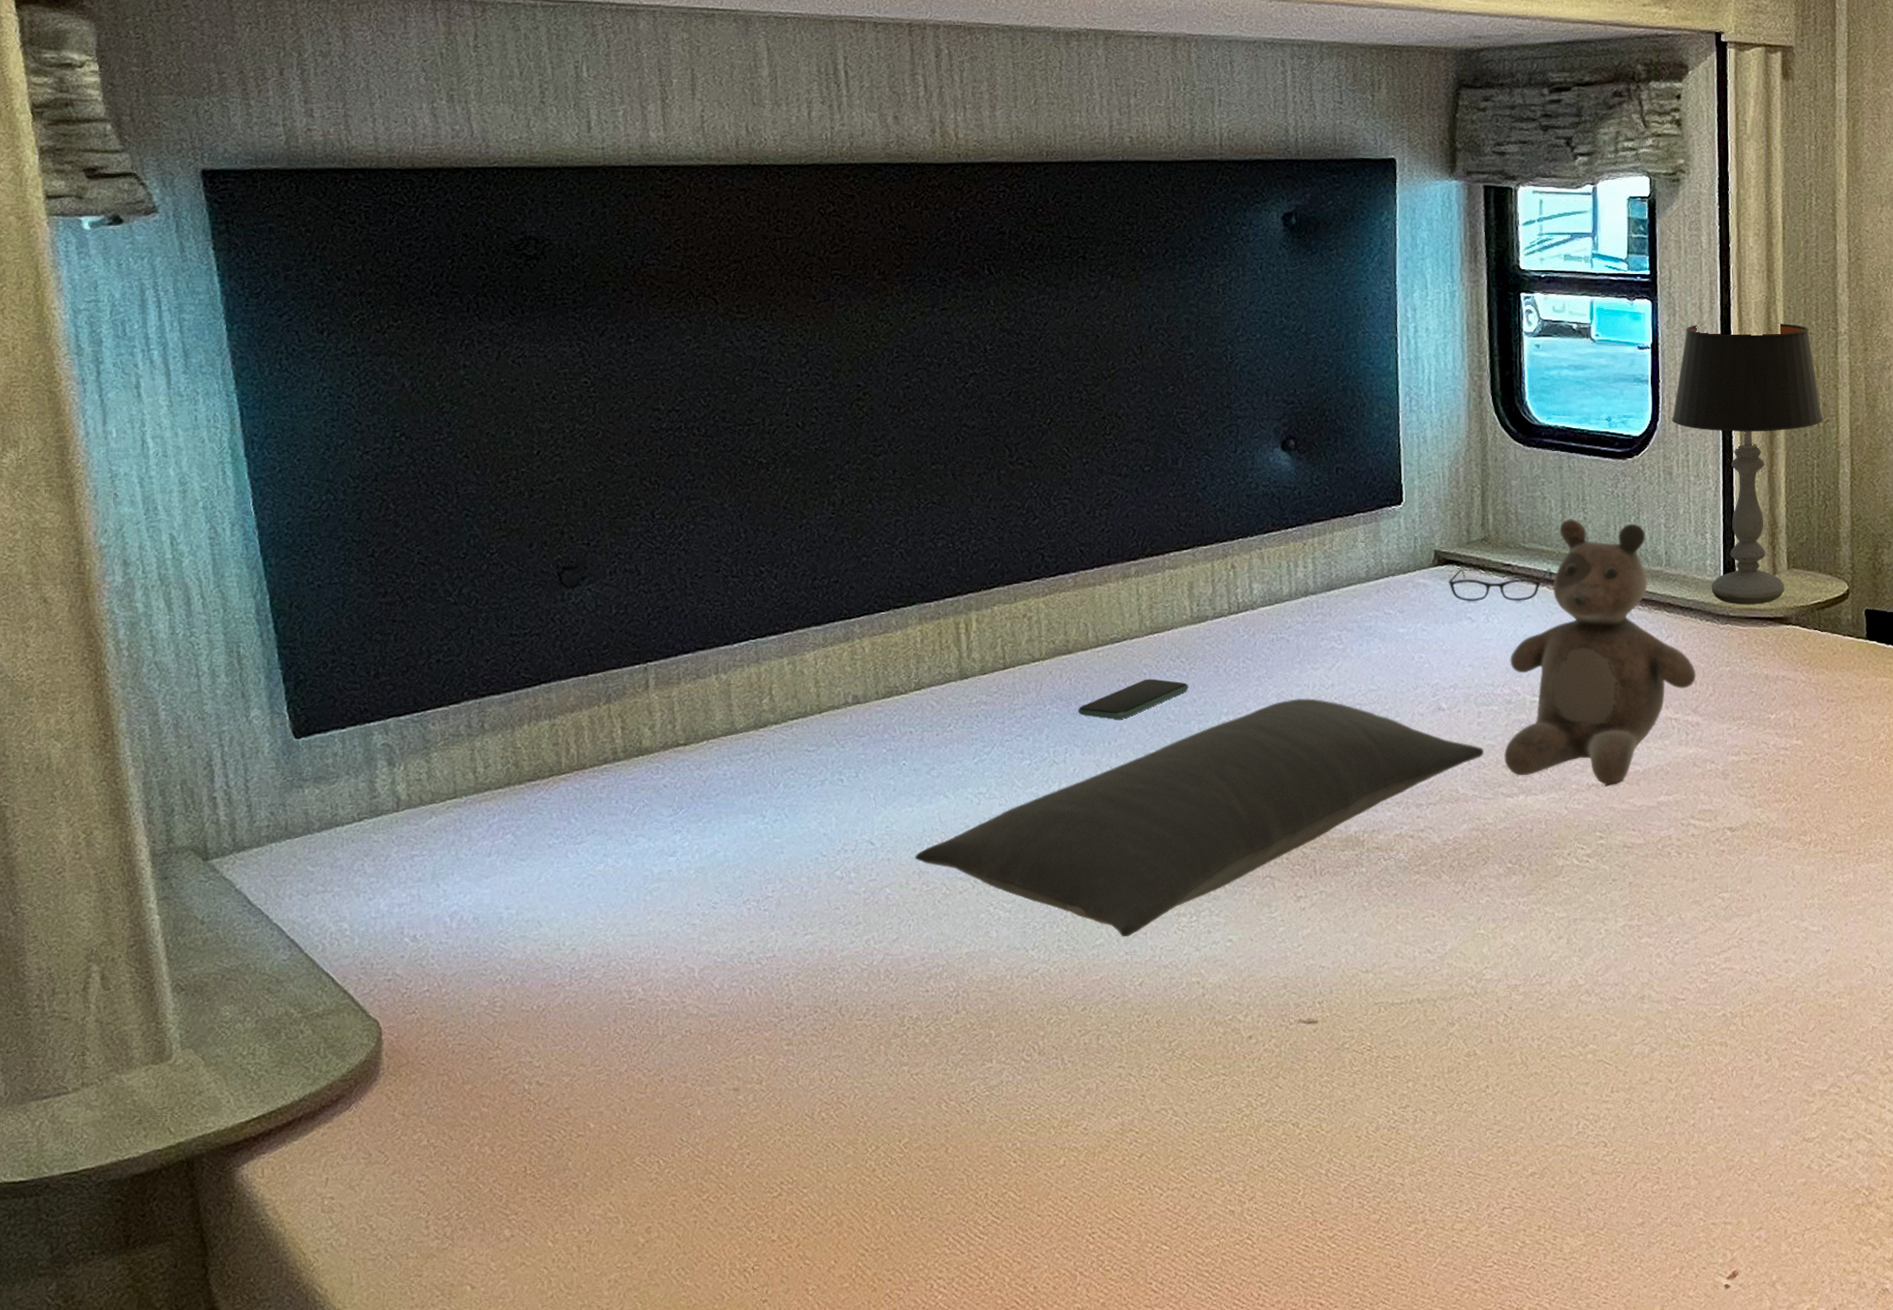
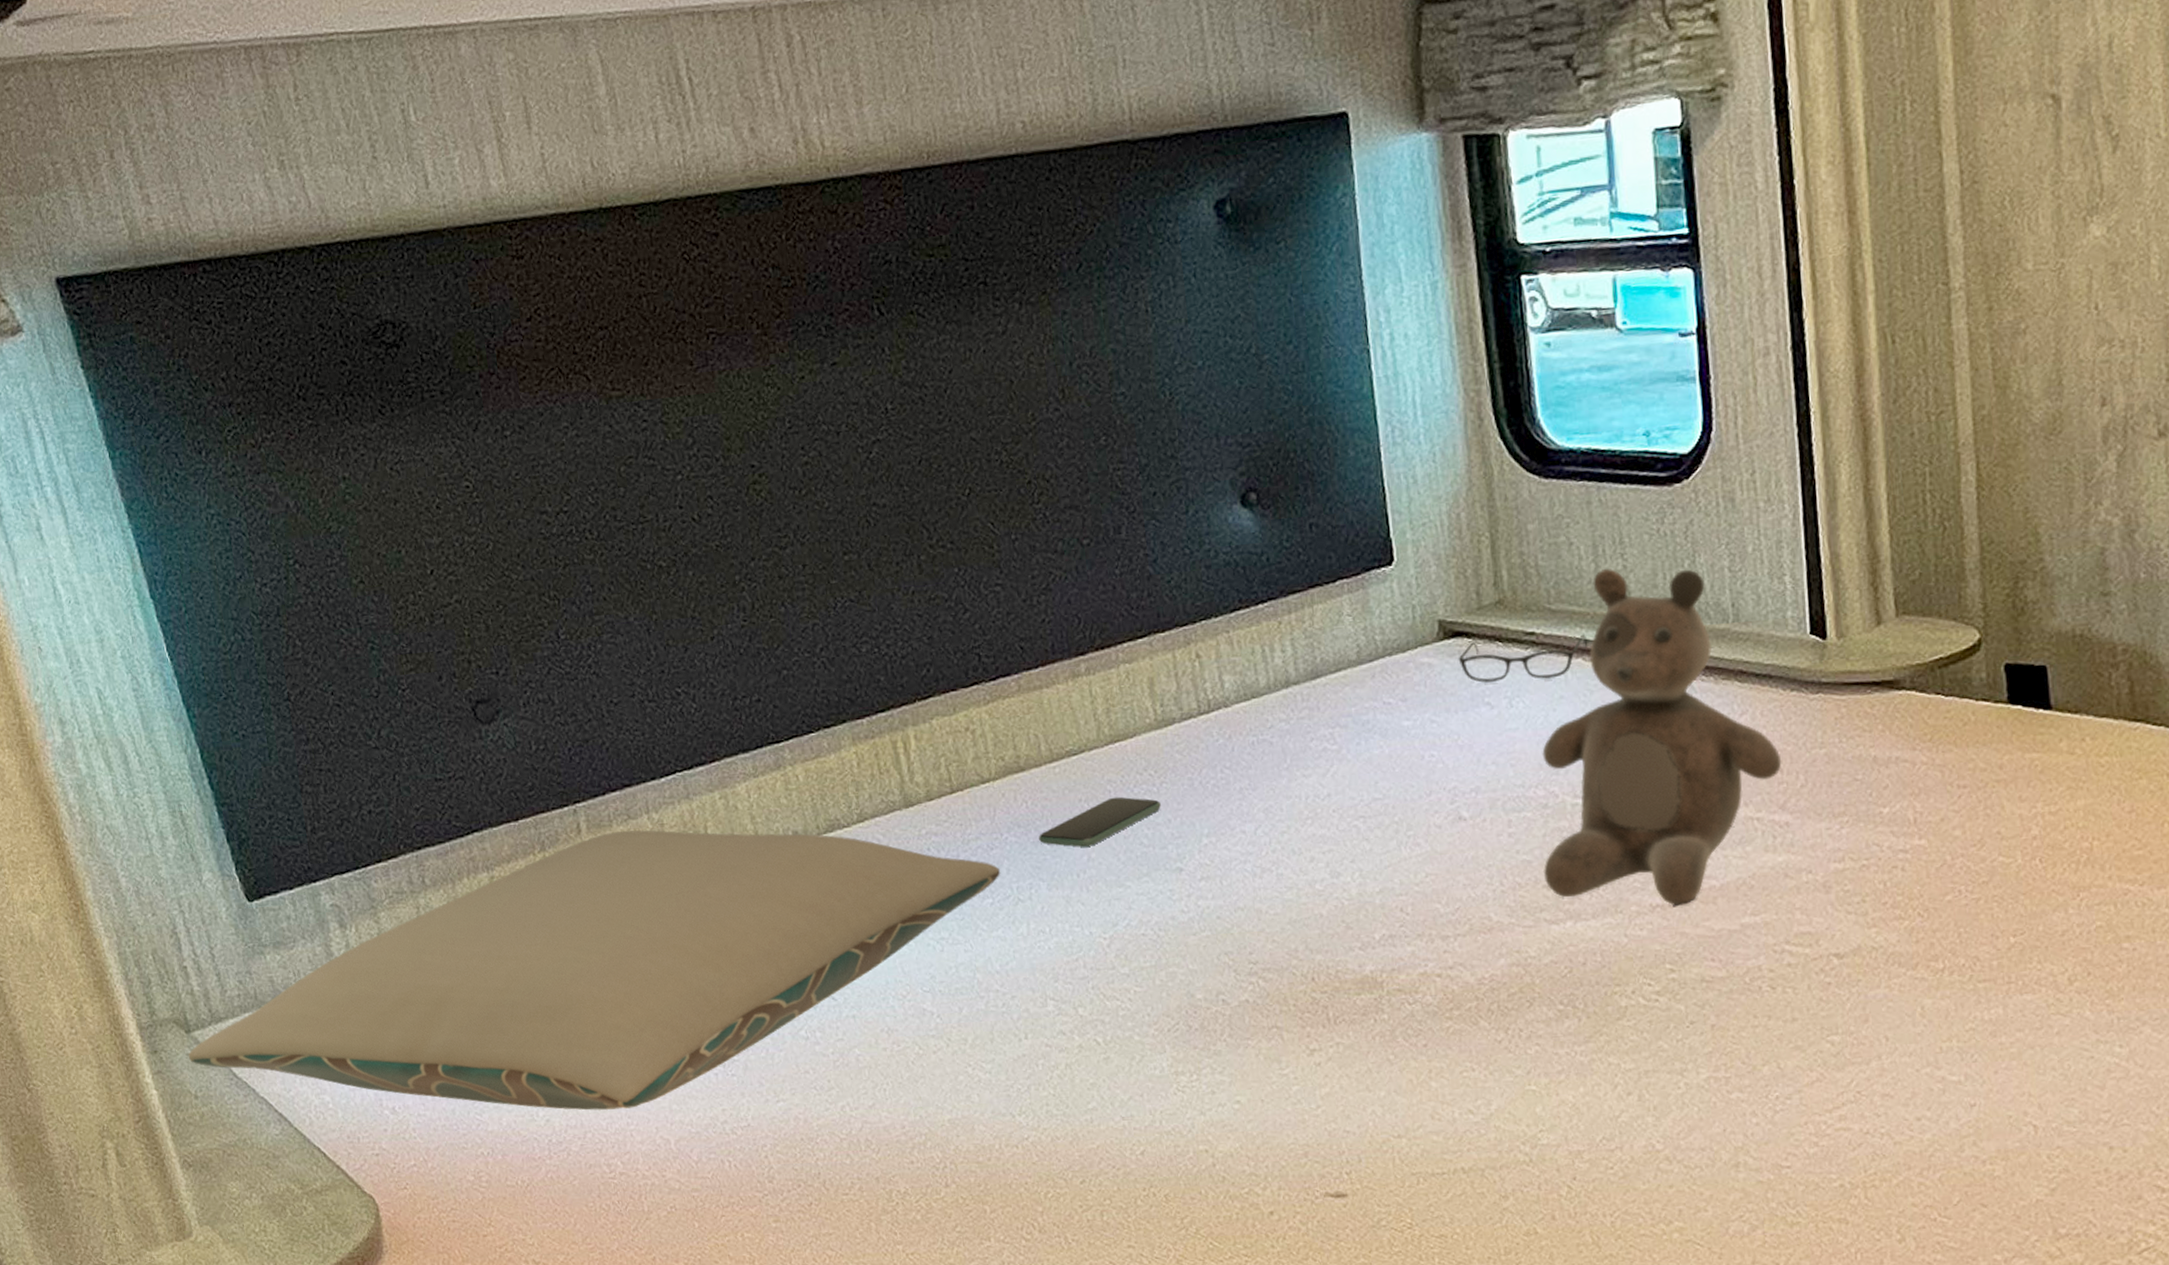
pillow: none [201,688,1041,941] -> present [188,830,1001,1111]
pillow: present [915,698,1483,938] -> none [881,812,1518,1100]
table lamp: present [1672,323,1824,605] -> none [1729,282,1936,668]

